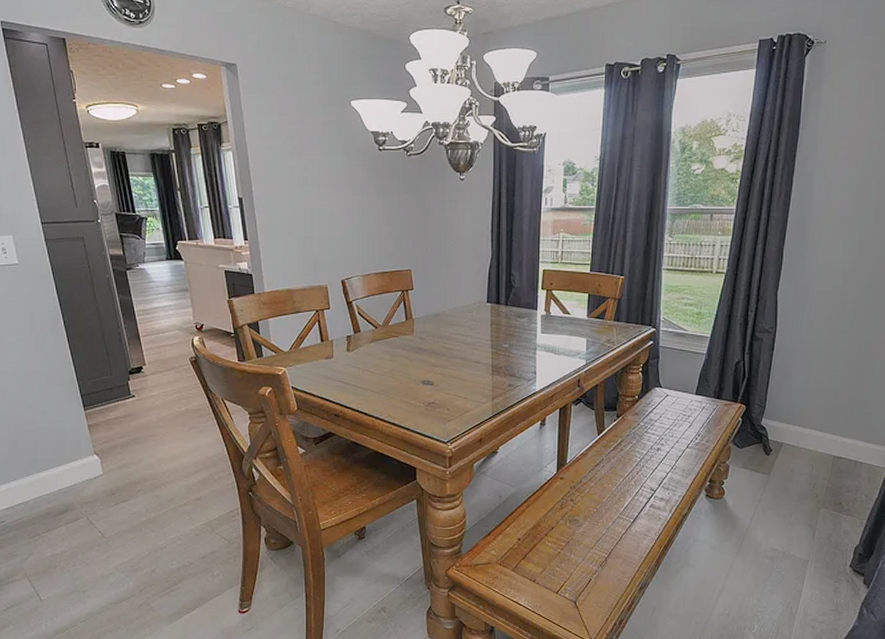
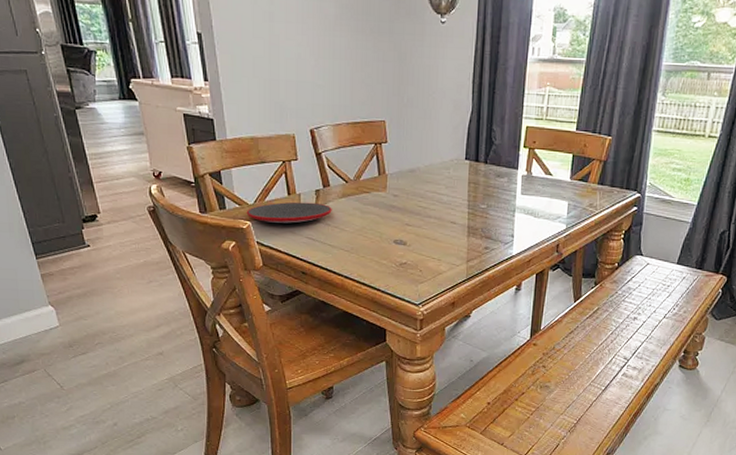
plate: none [282,348,363,368] -> present [246,201,332,223]

